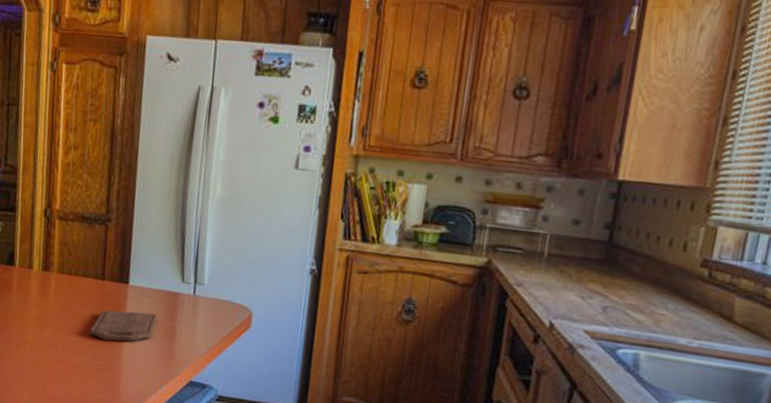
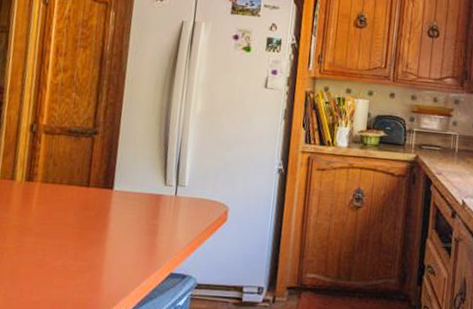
cutting board: present [89,309,157,342] -> none [72,214,140,242]

